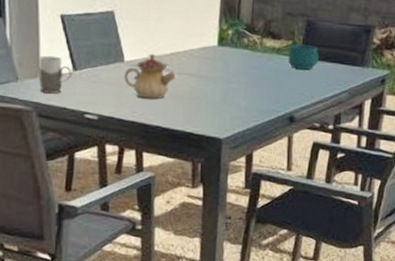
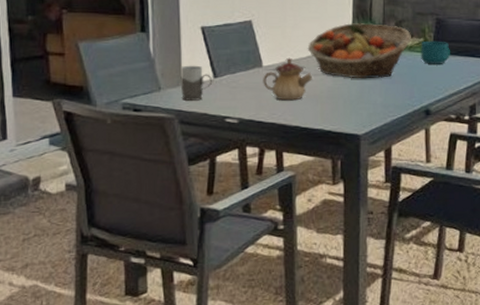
fruit basket: none [171,20,280,81] -> present [307,23,411,79]

